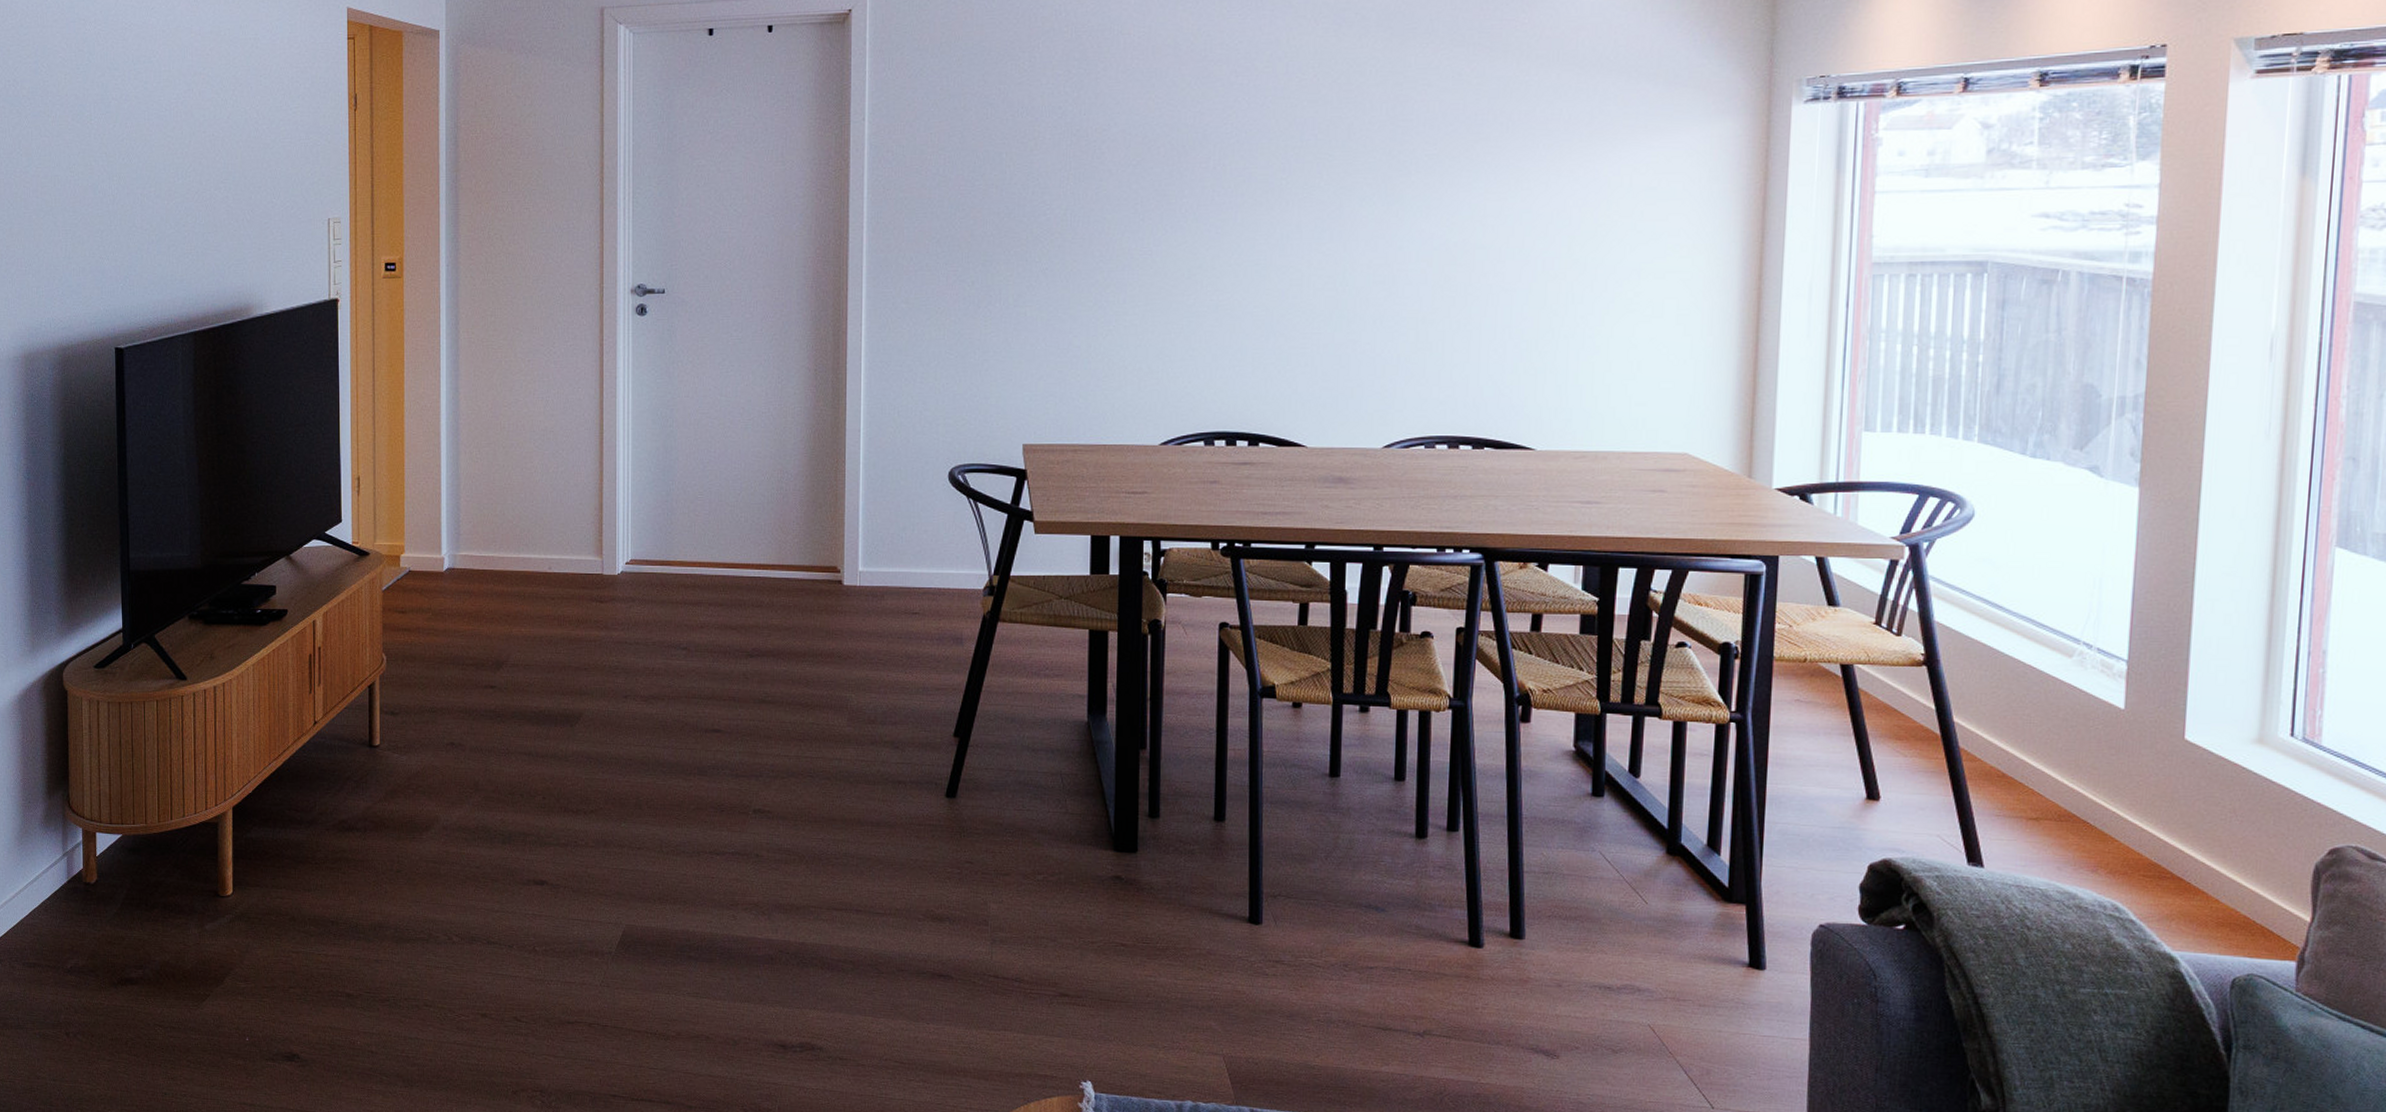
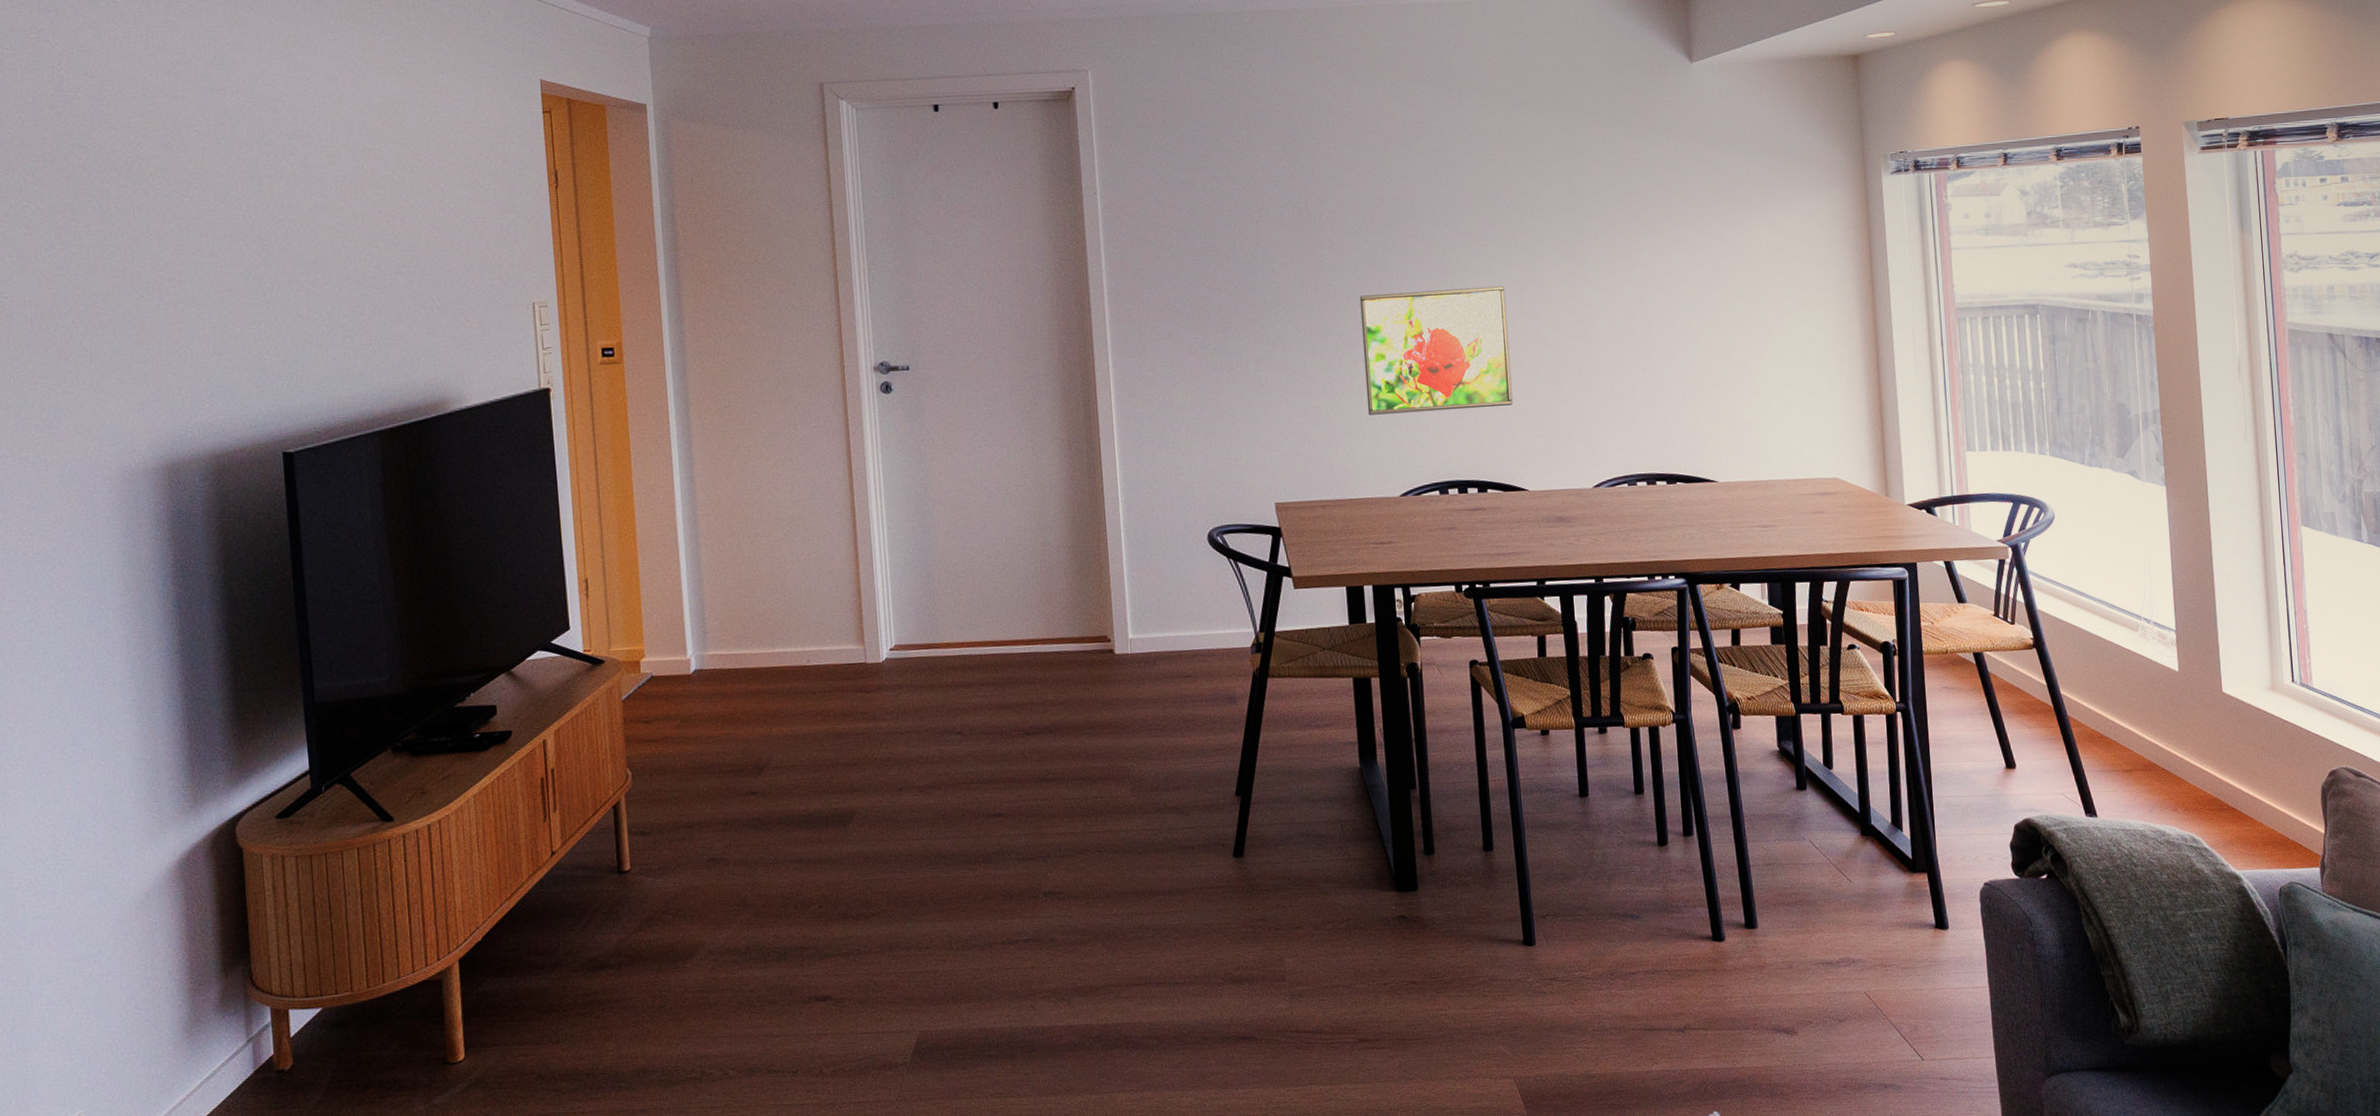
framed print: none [1133,223,1303,358] -> present [1359,285,1513,415]

